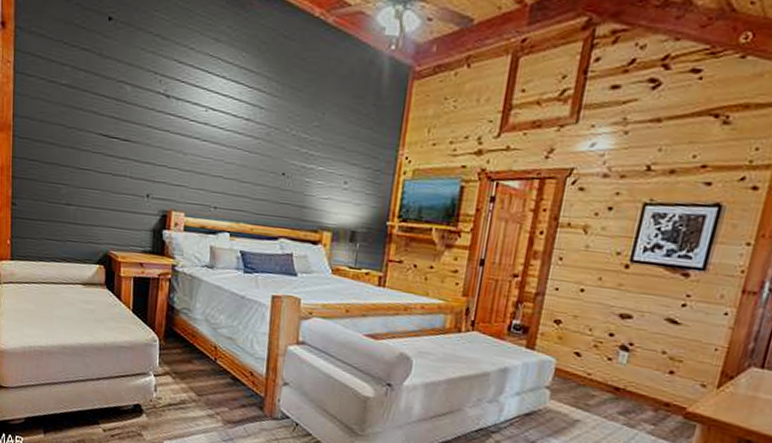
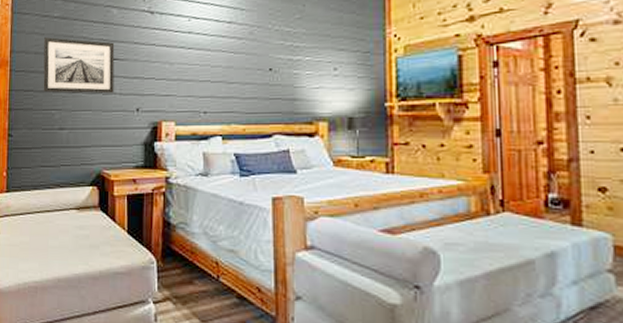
wall art: none [49,105,127,176] -> present [43,37,115,94]

